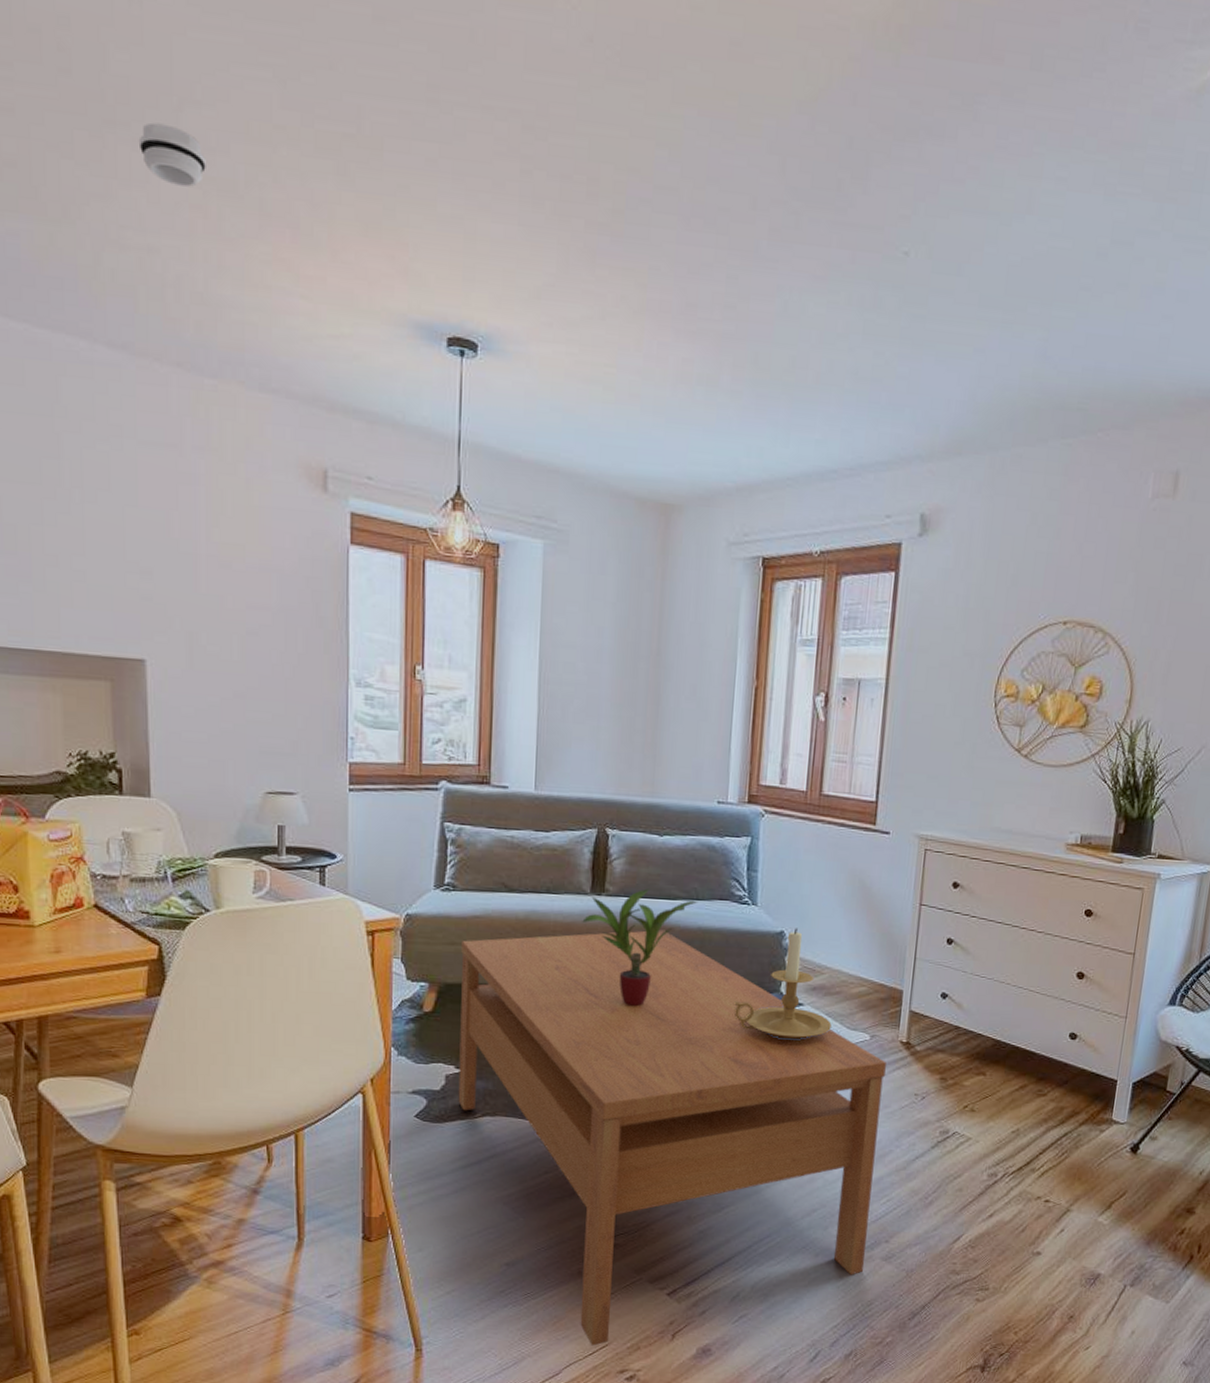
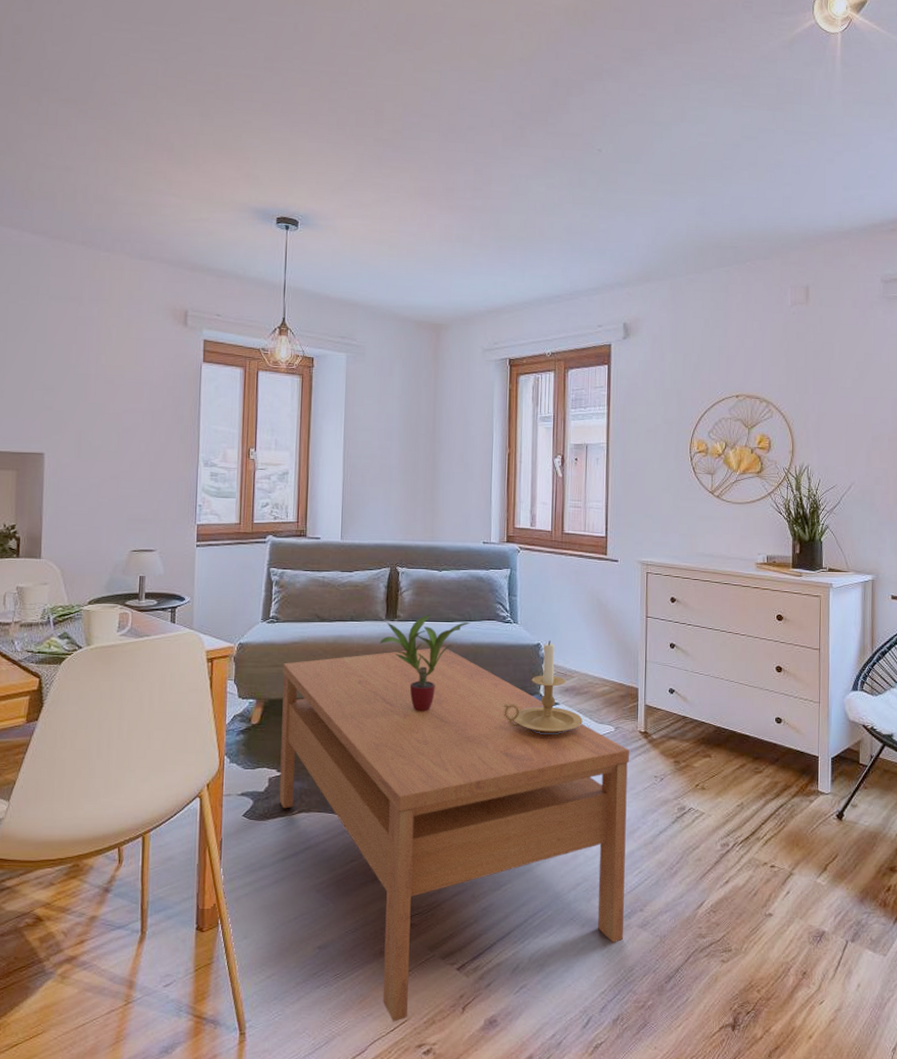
smoke detector: present [138,122,206,187] -> none [64,88,110,128]

